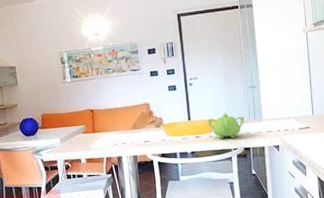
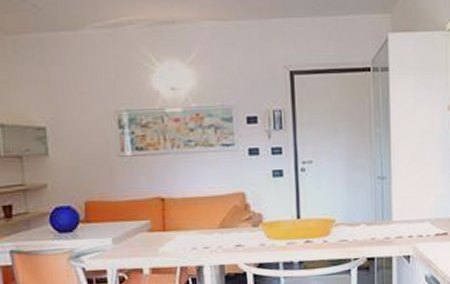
teapot: present [207,112,245,140] -> none [322,210,370,246]

